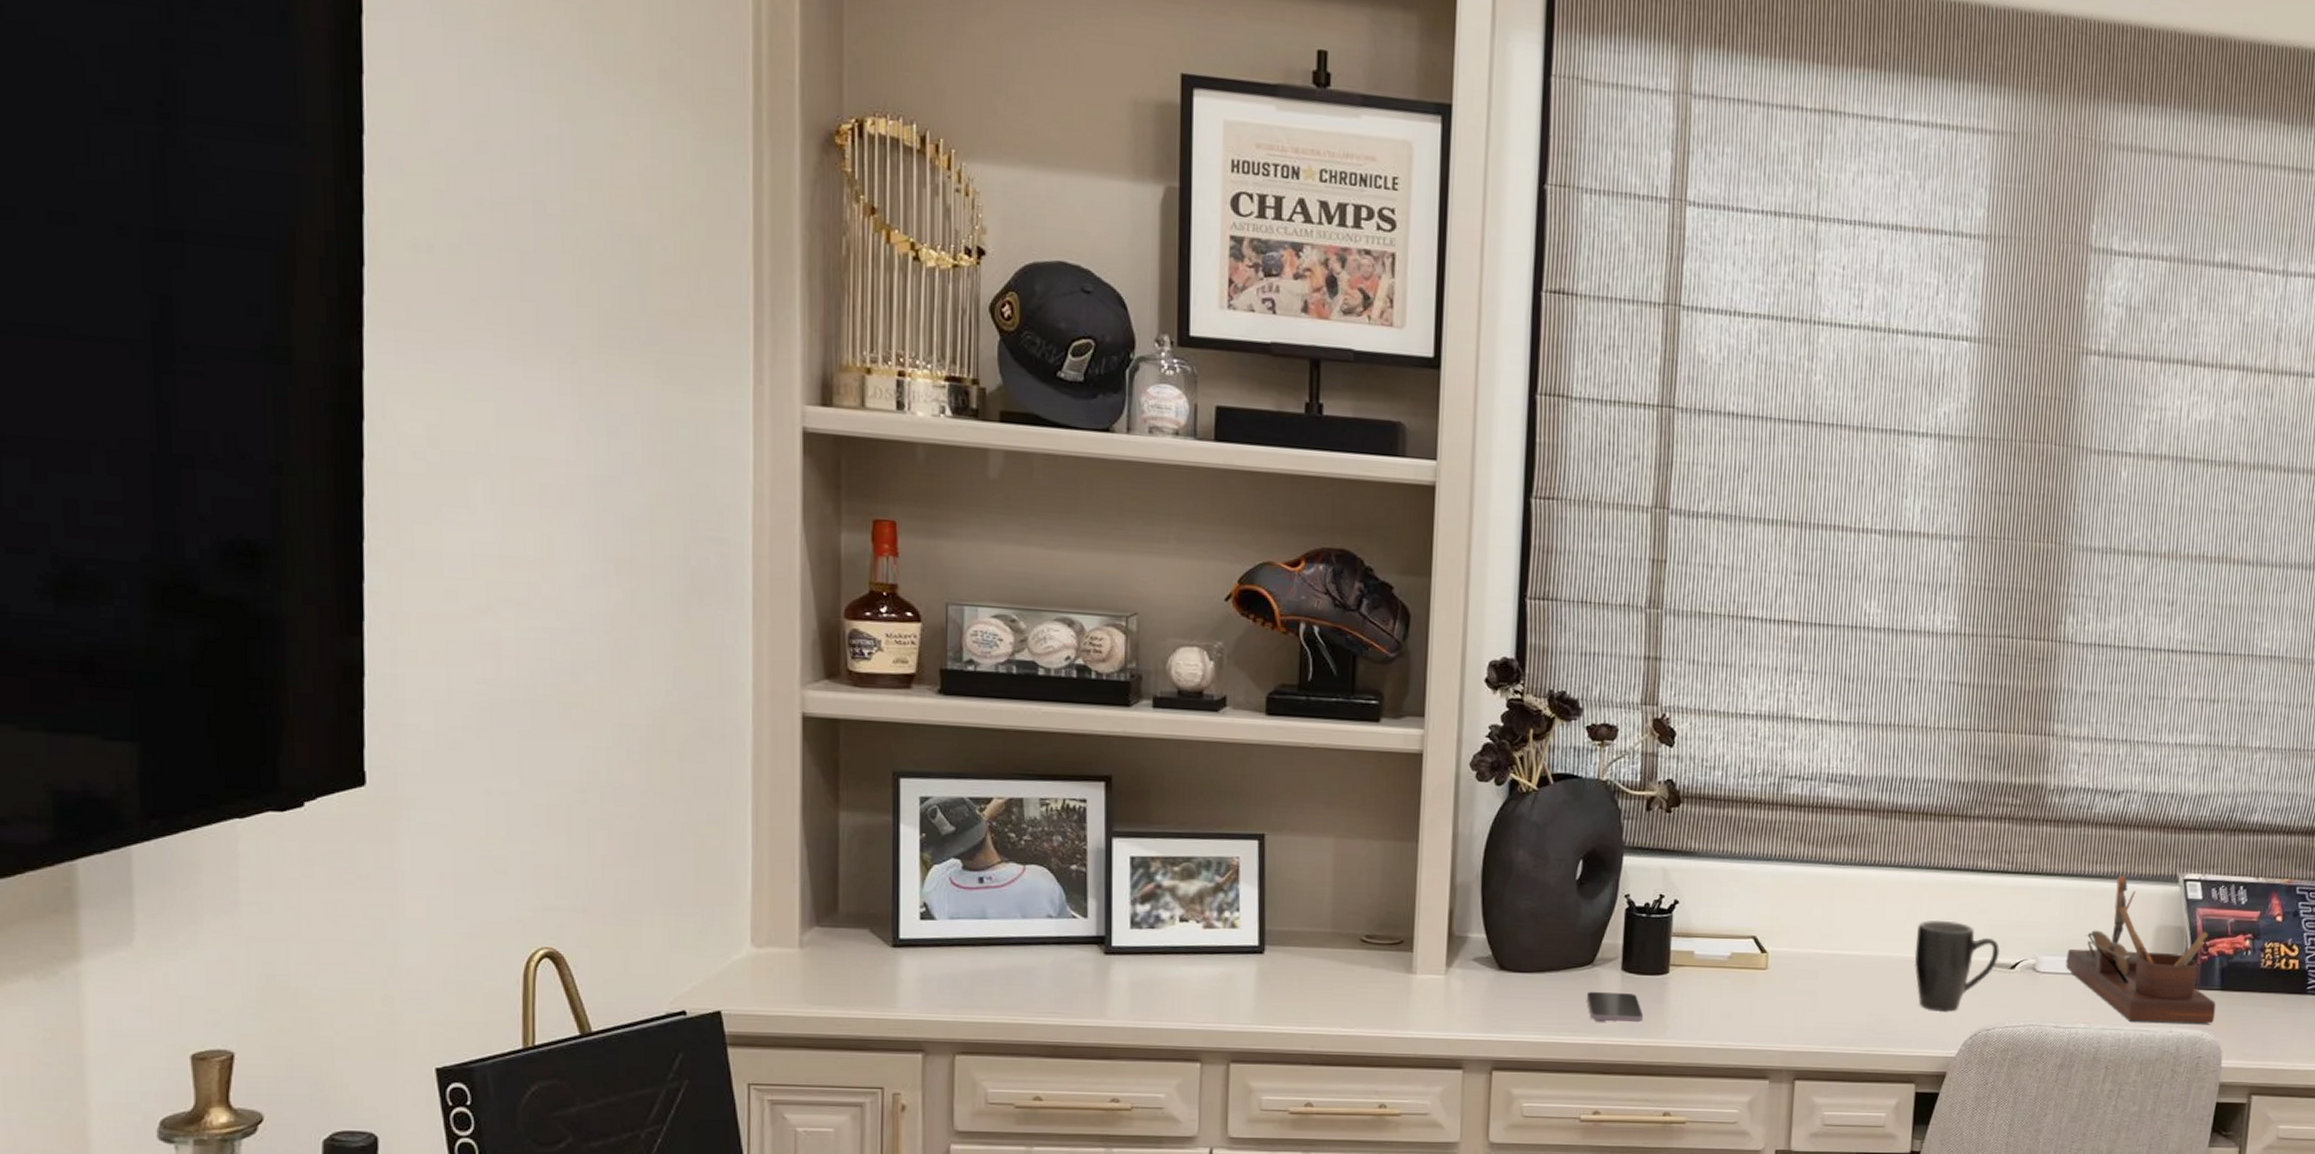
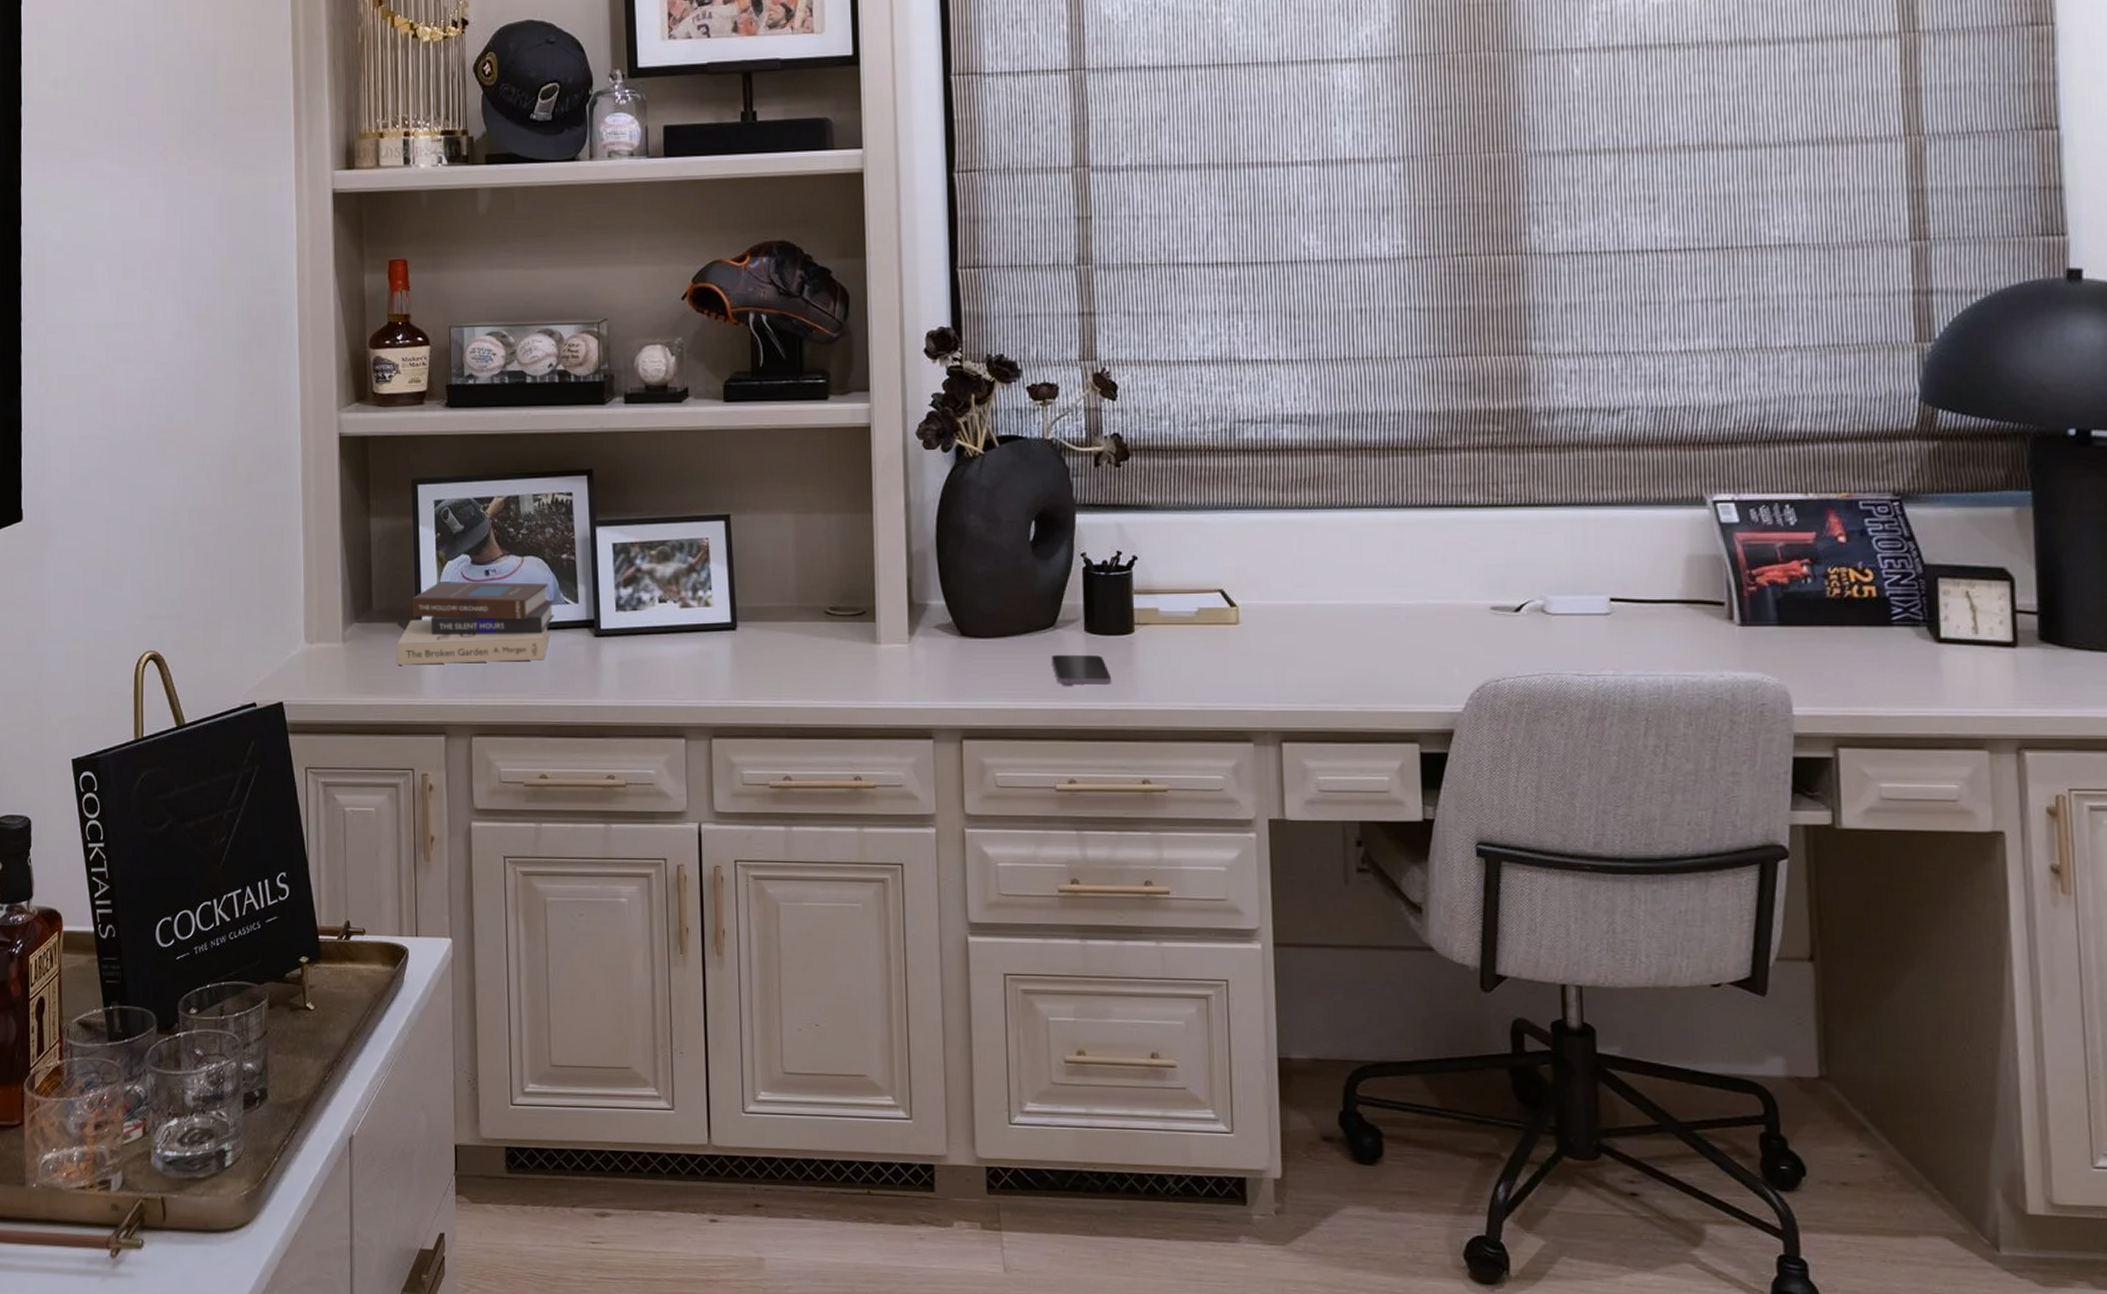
books: none [867,887,1059,977] -> present [397,581,554,665]
mug: present [1914,920,2000,1012] -> none [1400,563,1501,662]
desk organizer: present [2066,876,2216,1024] -> none [1580,502,1776,665]

